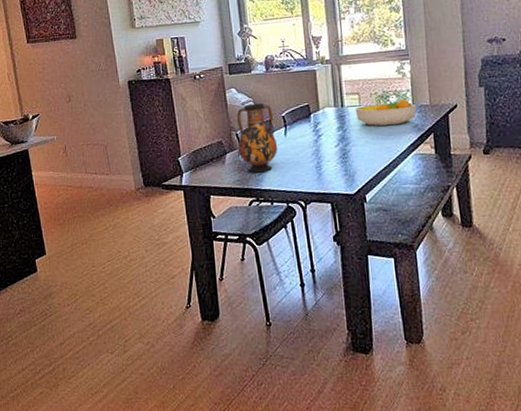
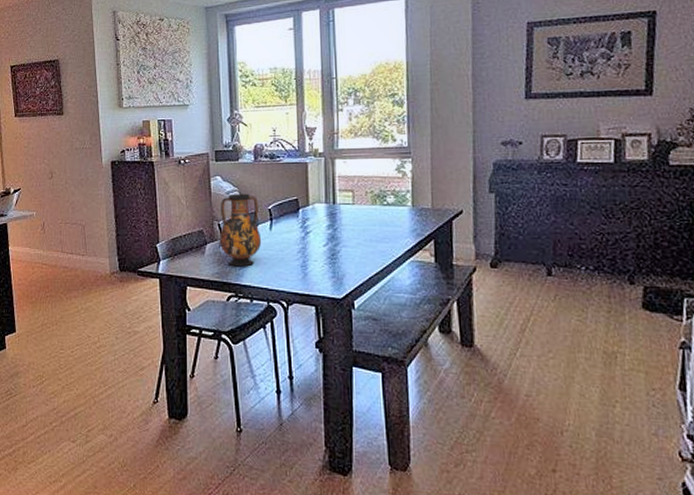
fruit bowl: present [355,98,416,127] -> none [348,200,416,228]

